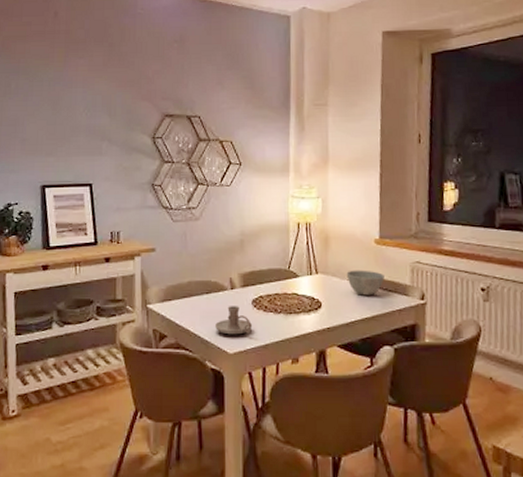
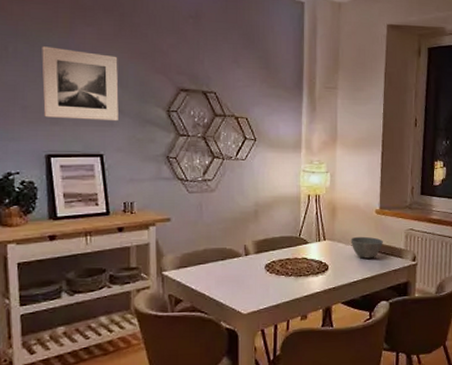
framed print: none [39,81,107,151] -> present [42,46,119,122]
candle holder: present [215,306,253,335] -> none [230,270,266,297]

